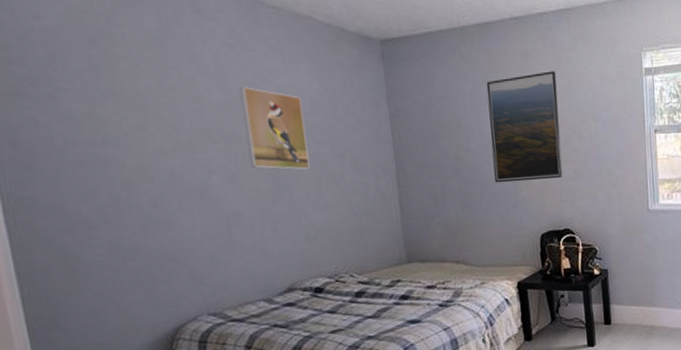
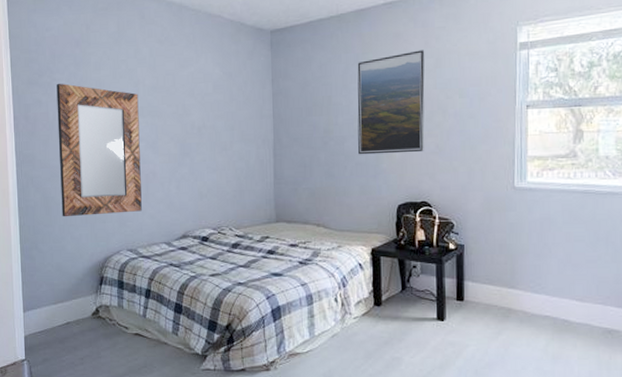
home mirror: none [63,95,225,281] -> present [56,83,142,217]
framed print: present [239,86,310,170] -> none [164,73,208,140]

